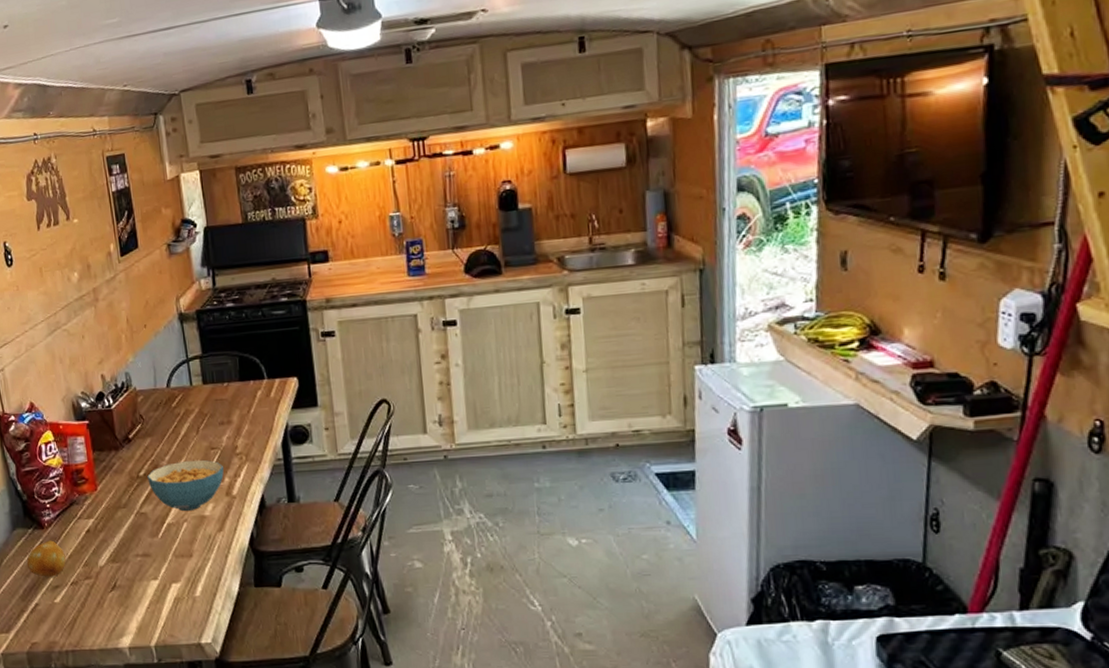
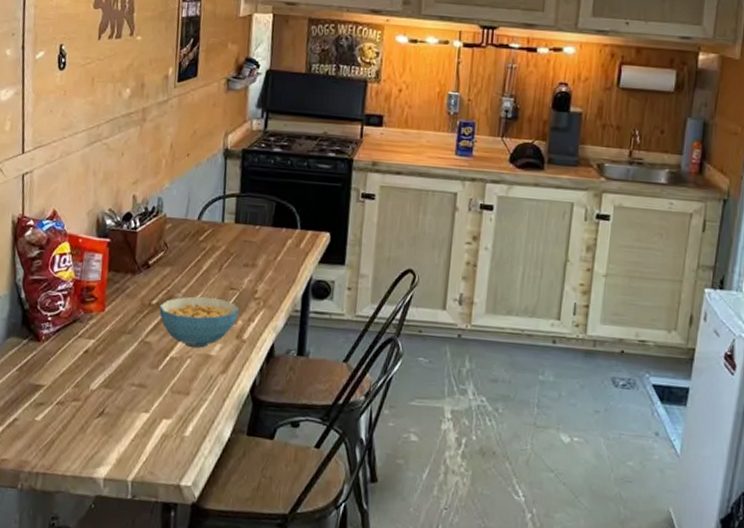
fruit: present [27,540,66,577] -> none [14,354,57,393]

